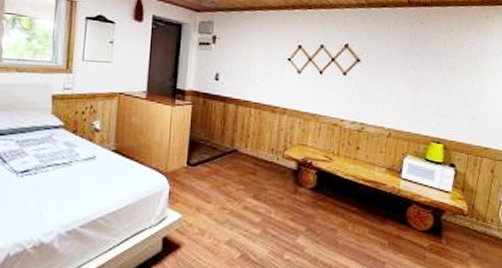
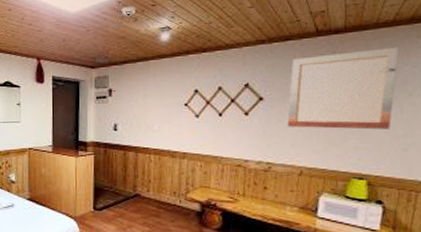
wall art: none [380,24,472,98] -> present [287,47,399,130]

